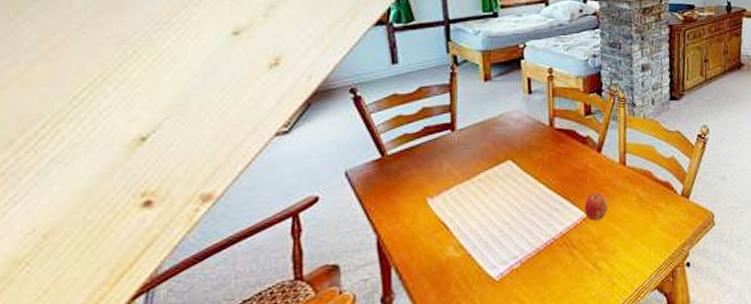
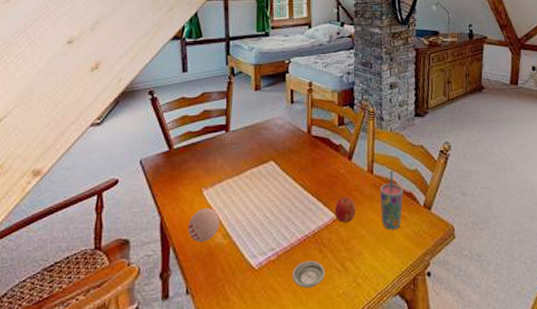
decorative ball: none [412,219,451,258] -> present [188,208,220,242]
saucer: none [539,264,577,294] -> present [292,260,326,288]
cup: none [634,161,659,224] -> present [380,171,403,230]

